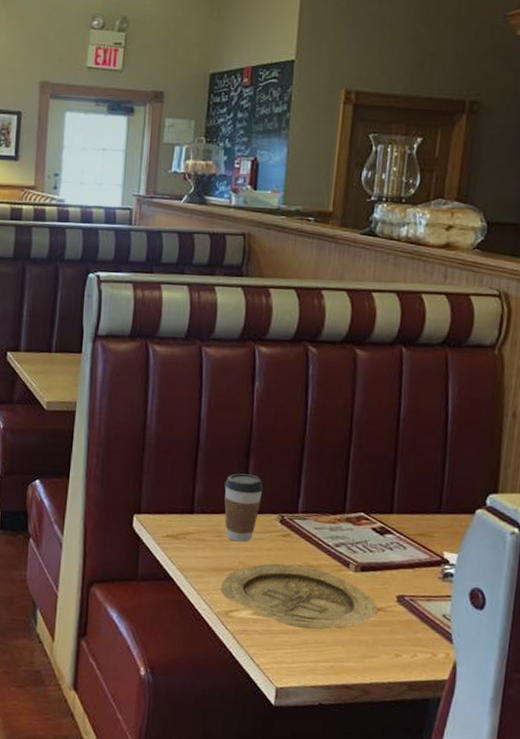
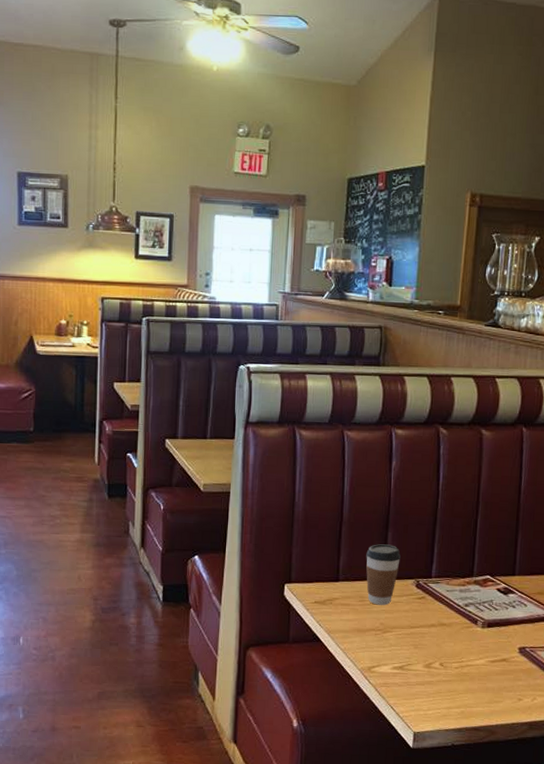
plate: present [221,563,378,630] -> none [364,623,502,680]

